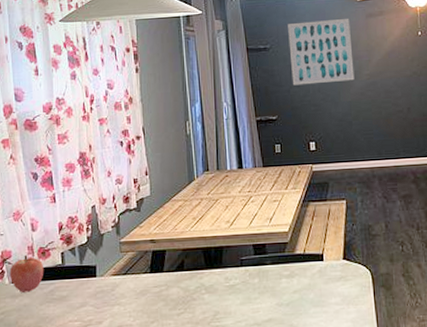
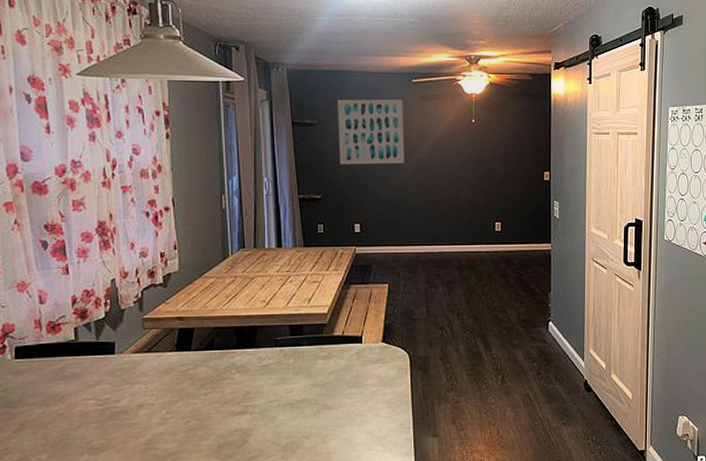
apple: present [9,254,44,292] -> none [12,329,54,369]

